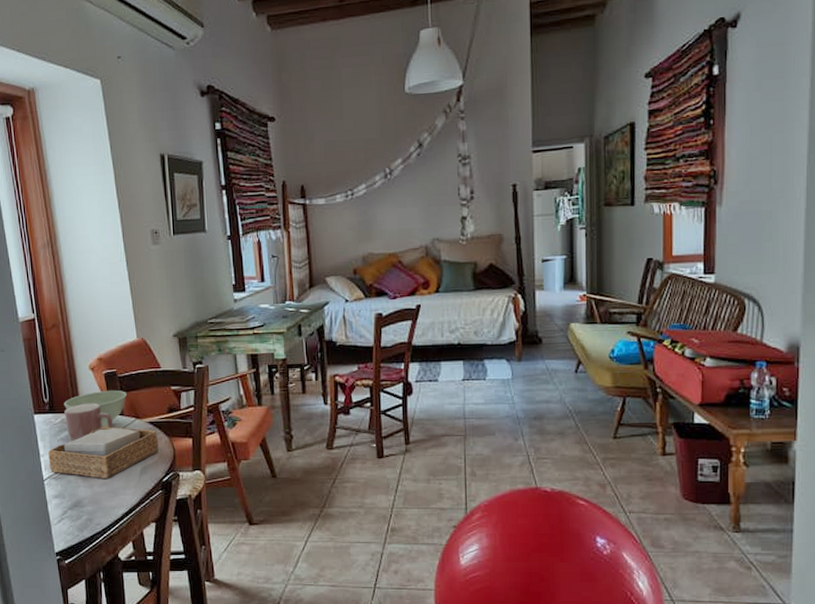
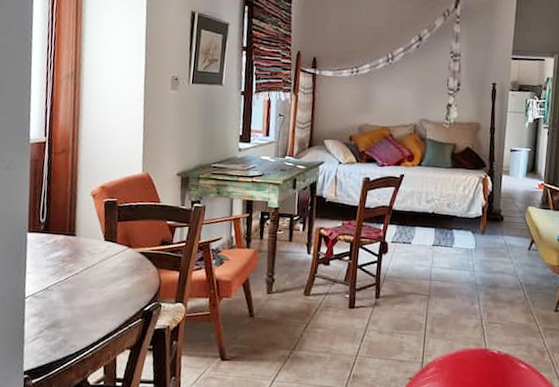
napkin holder: present [48,426,160,479] -> none [33,251,147,303]
bowl: present [64,391,127,427] -> none [59,217,123,253]
mug: present [64,403,114,442] -> none [57,227,105,263]

